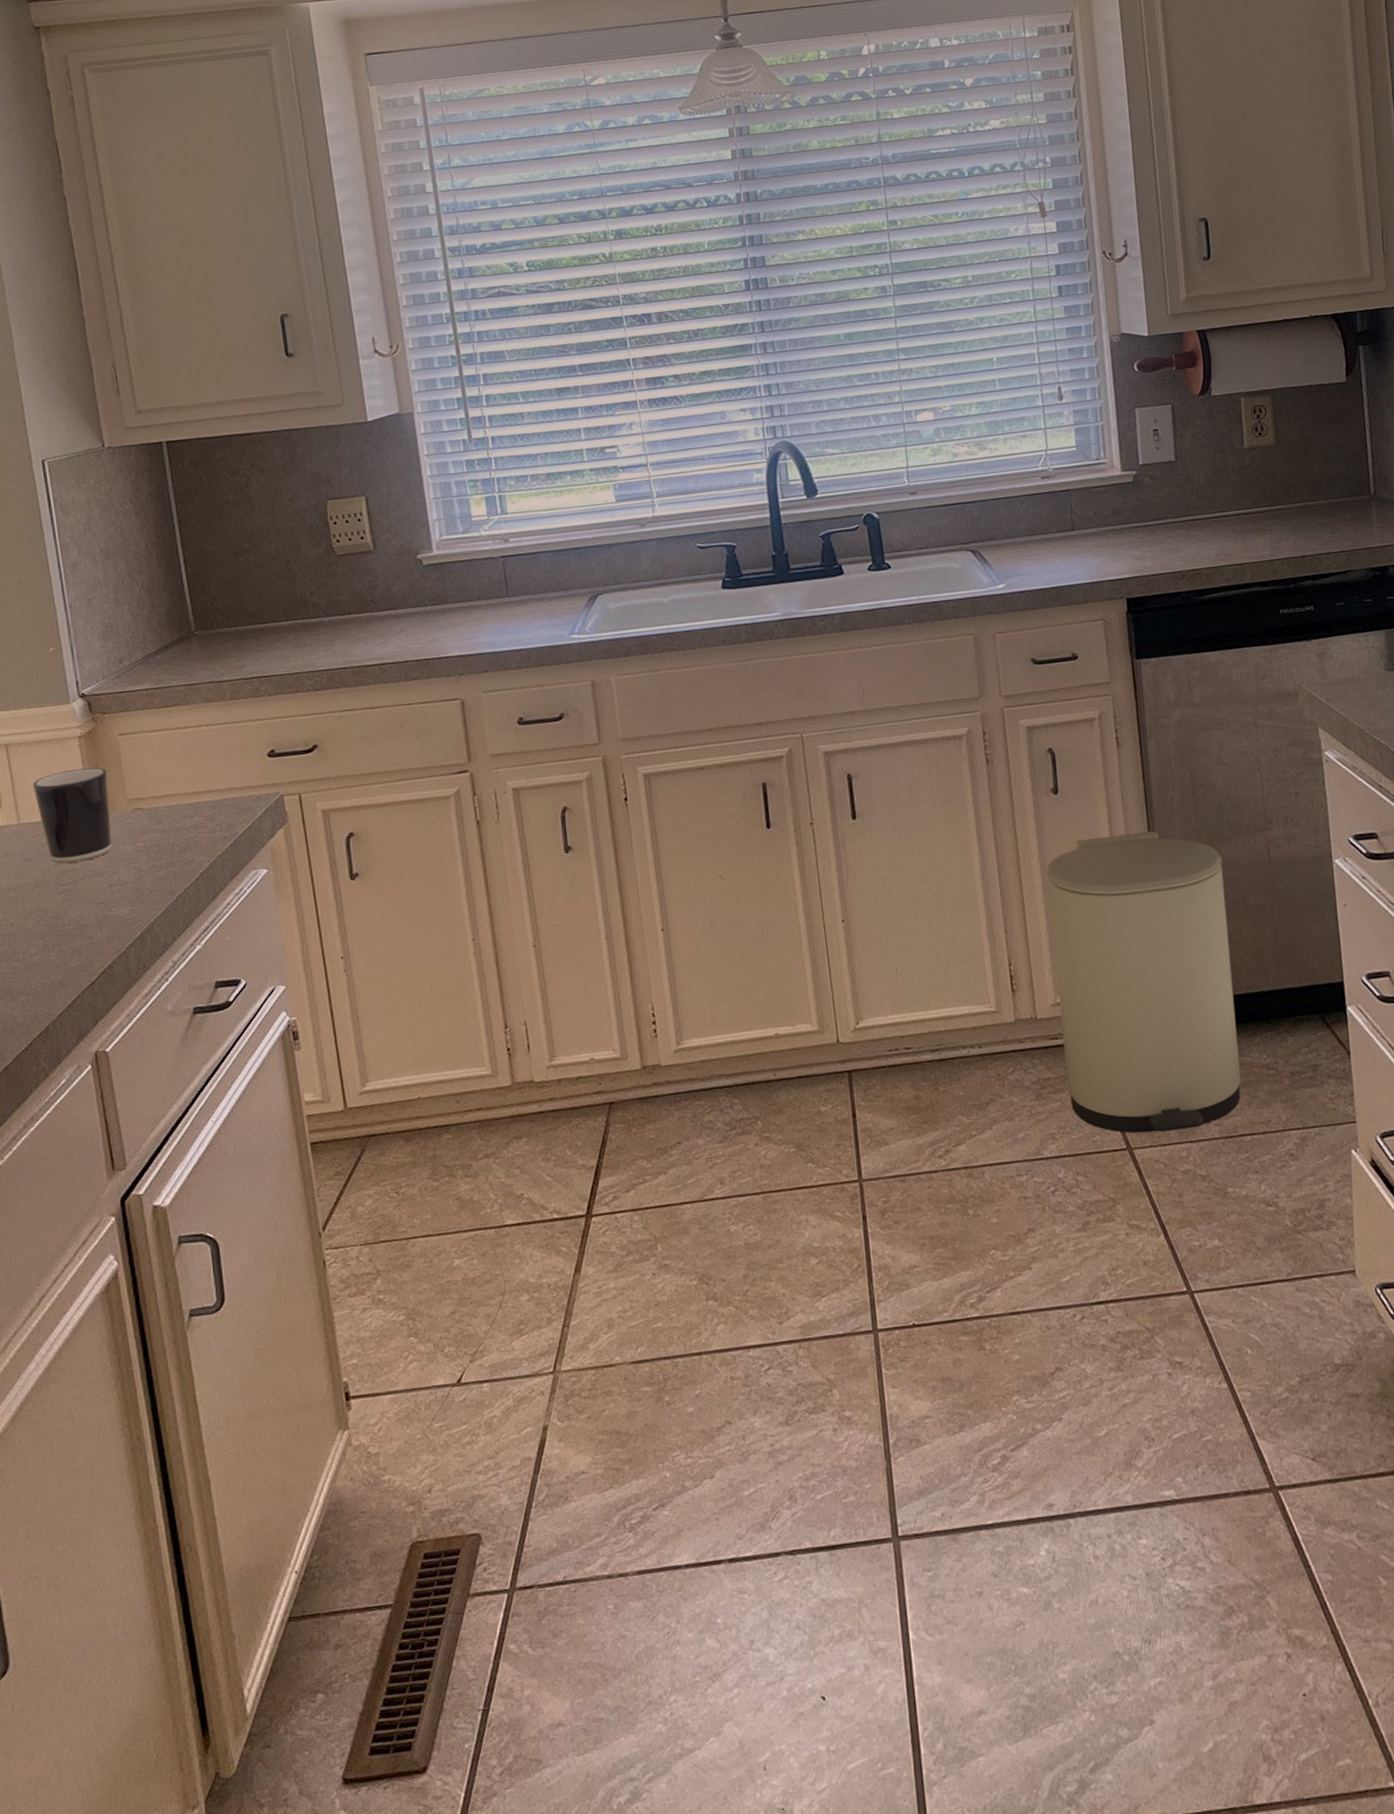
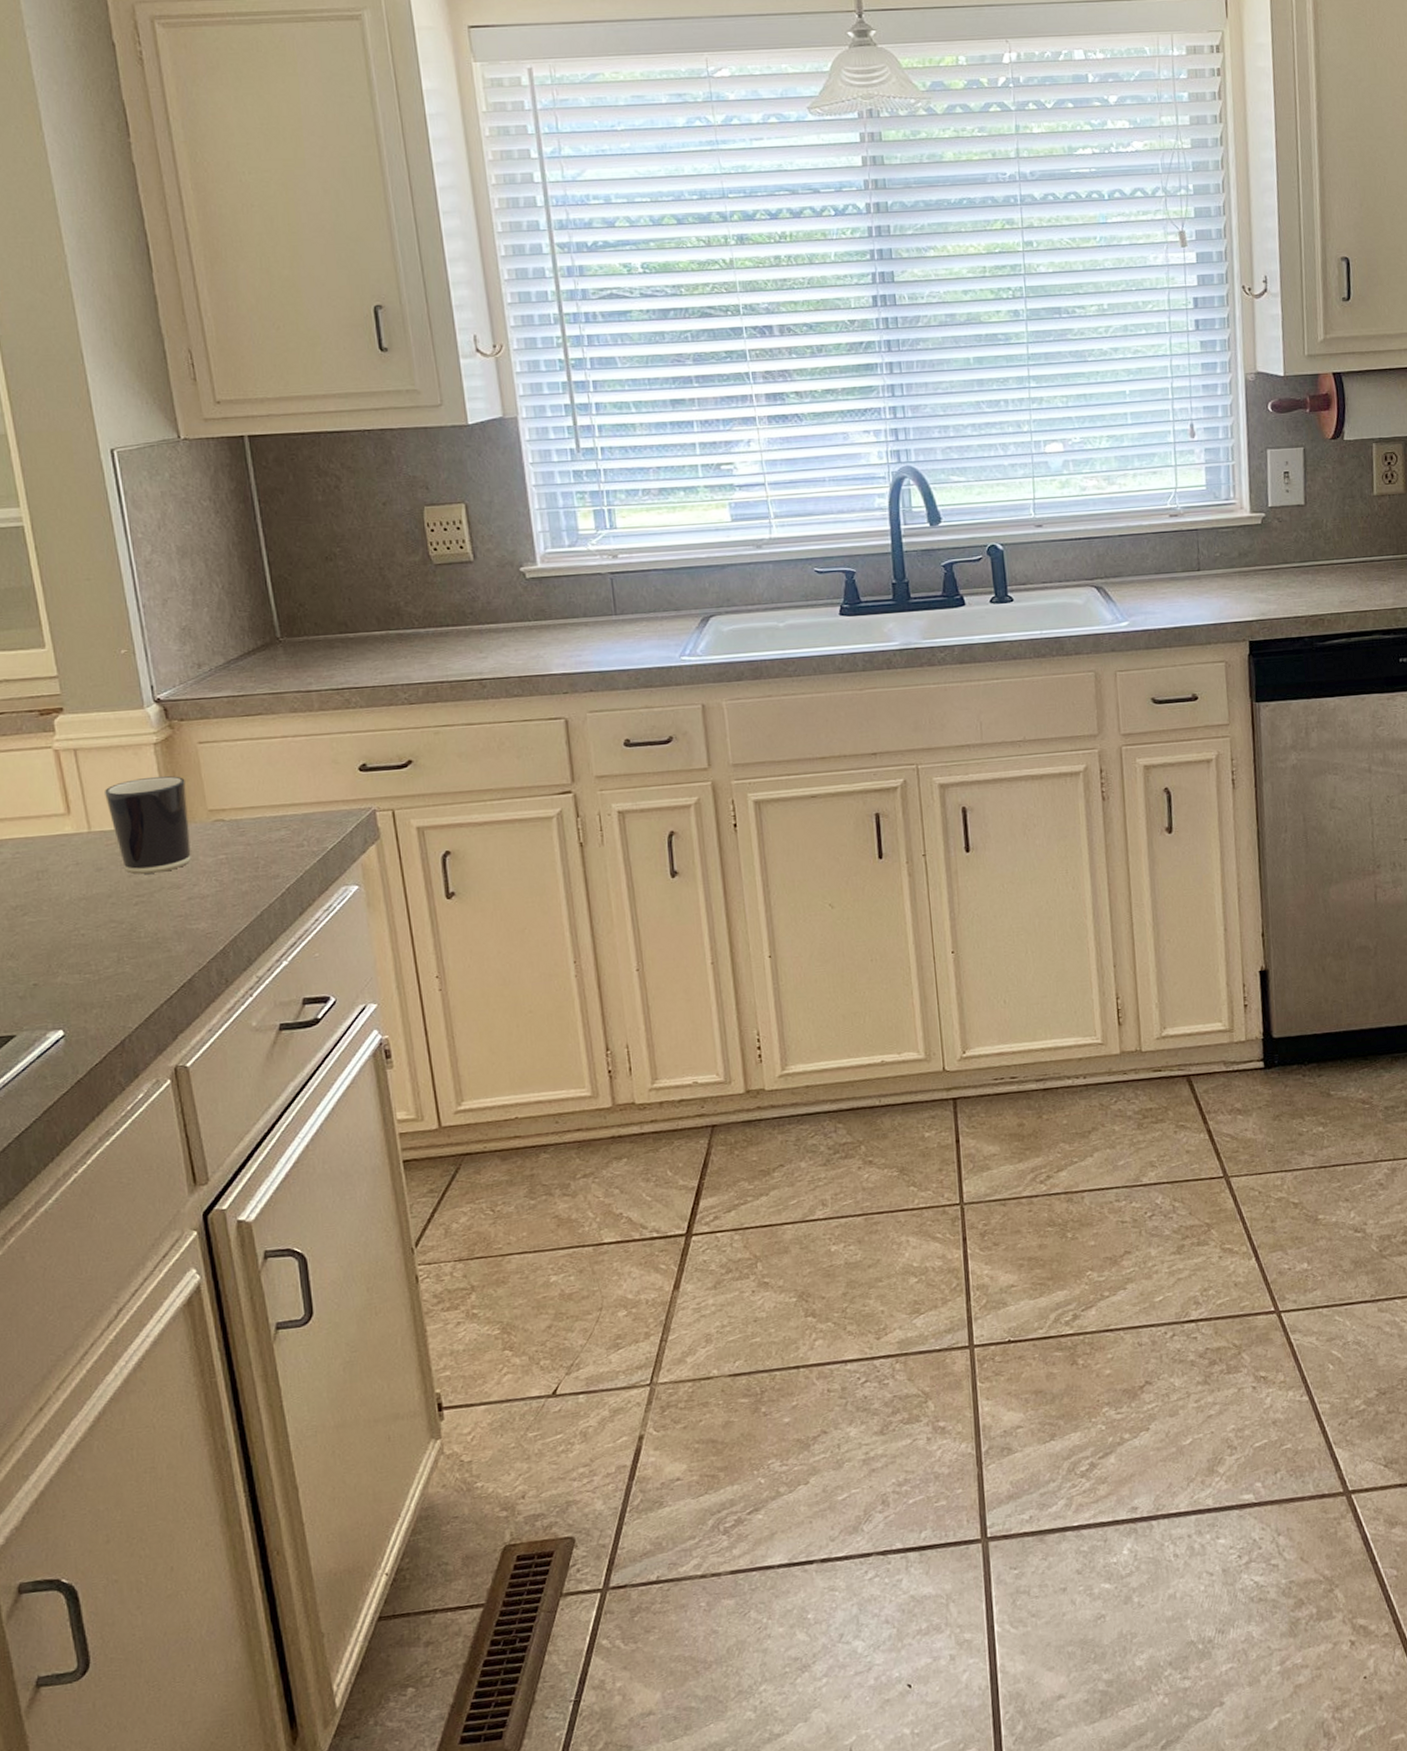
pedal bin: present [1046,831,1241,1133] -> none [1157,872,1337,1162]

